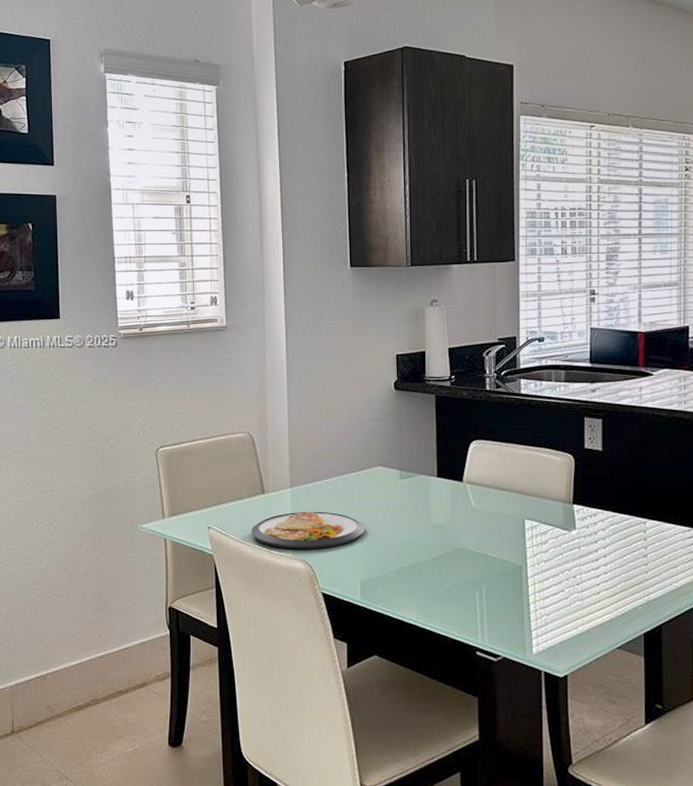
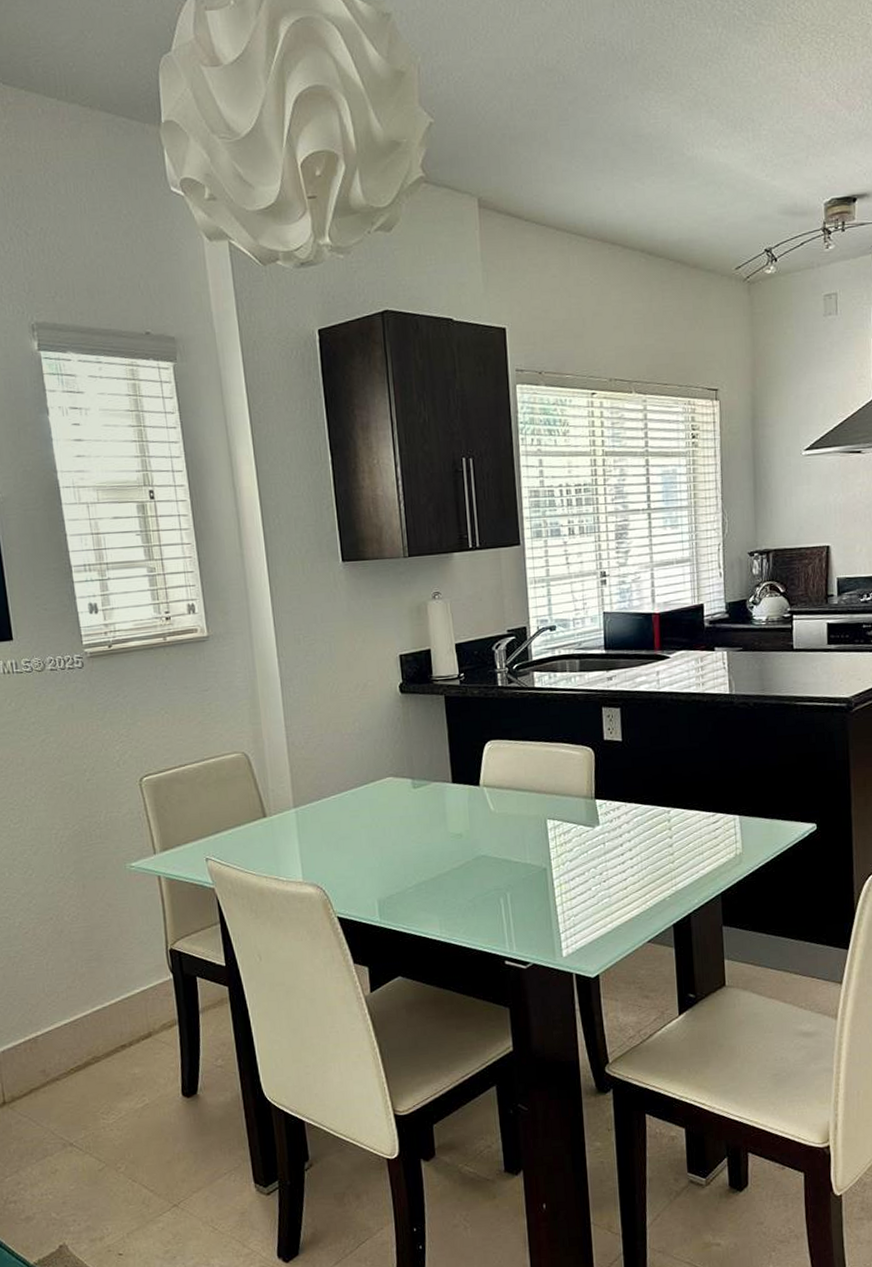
dish: present [252,511,366,549] -> none [255,830,380,874]

